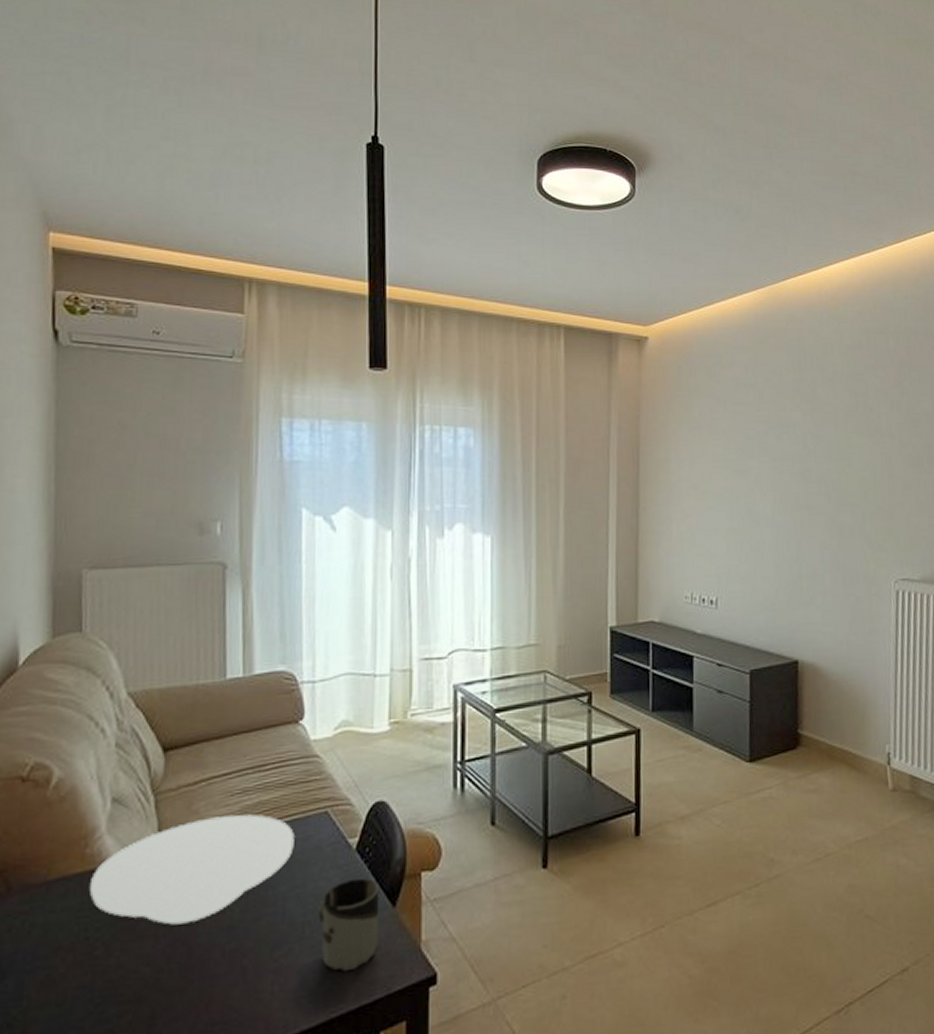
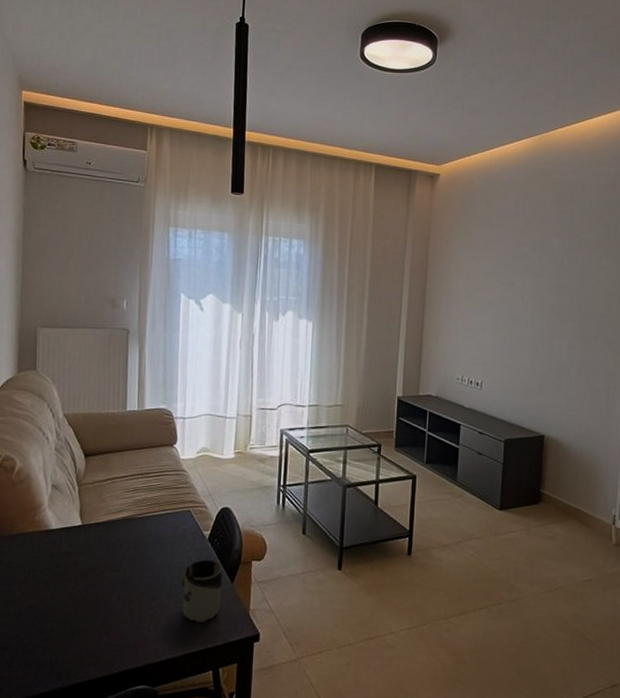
plate: present [90,814,294,925] -> none [37,505,168,575]

